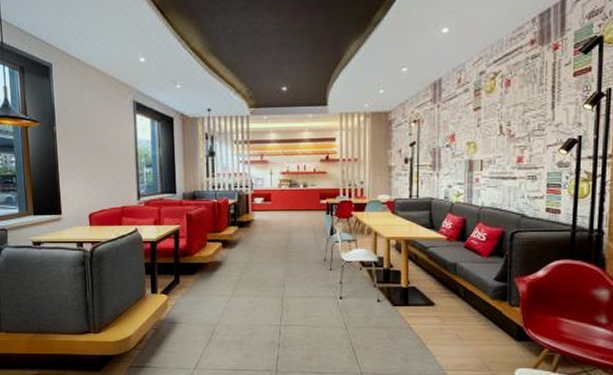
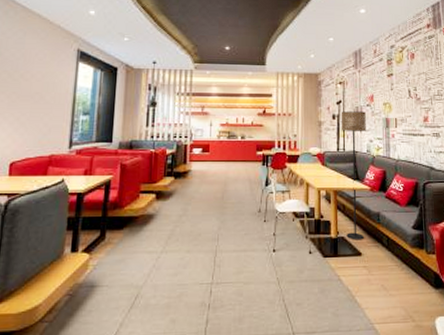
floor lamp: none [414,153,445,290] -> present [341,111,366,240]

